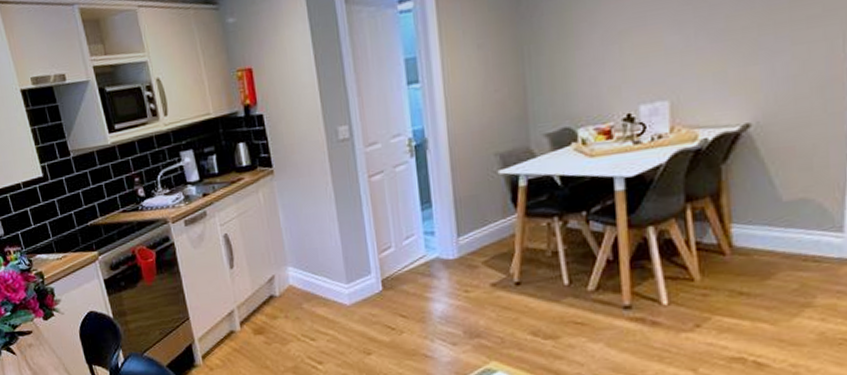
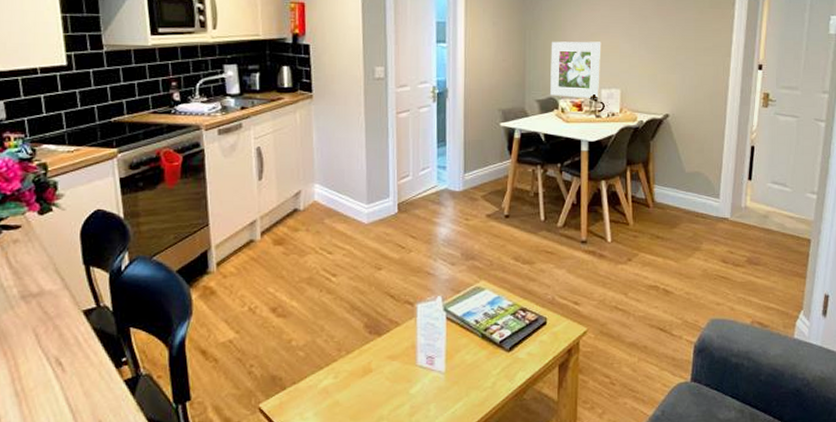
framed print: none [560,40,637,126] -> present [550,41,601,99]

